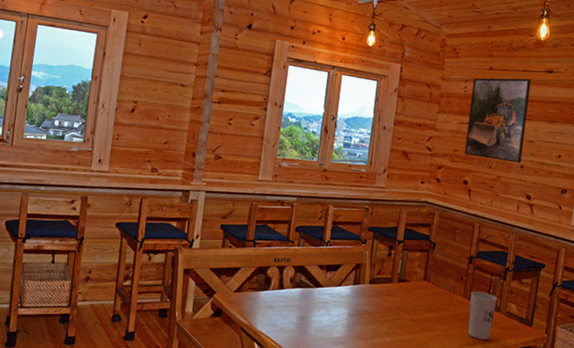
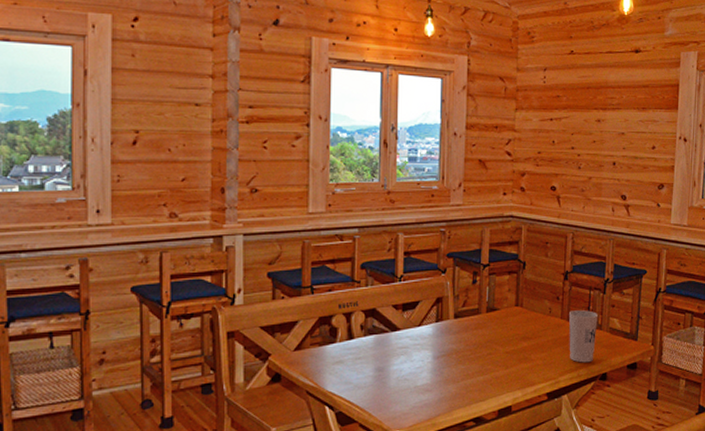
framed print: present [464,78,531,164] -> none [549,61,617,160]

